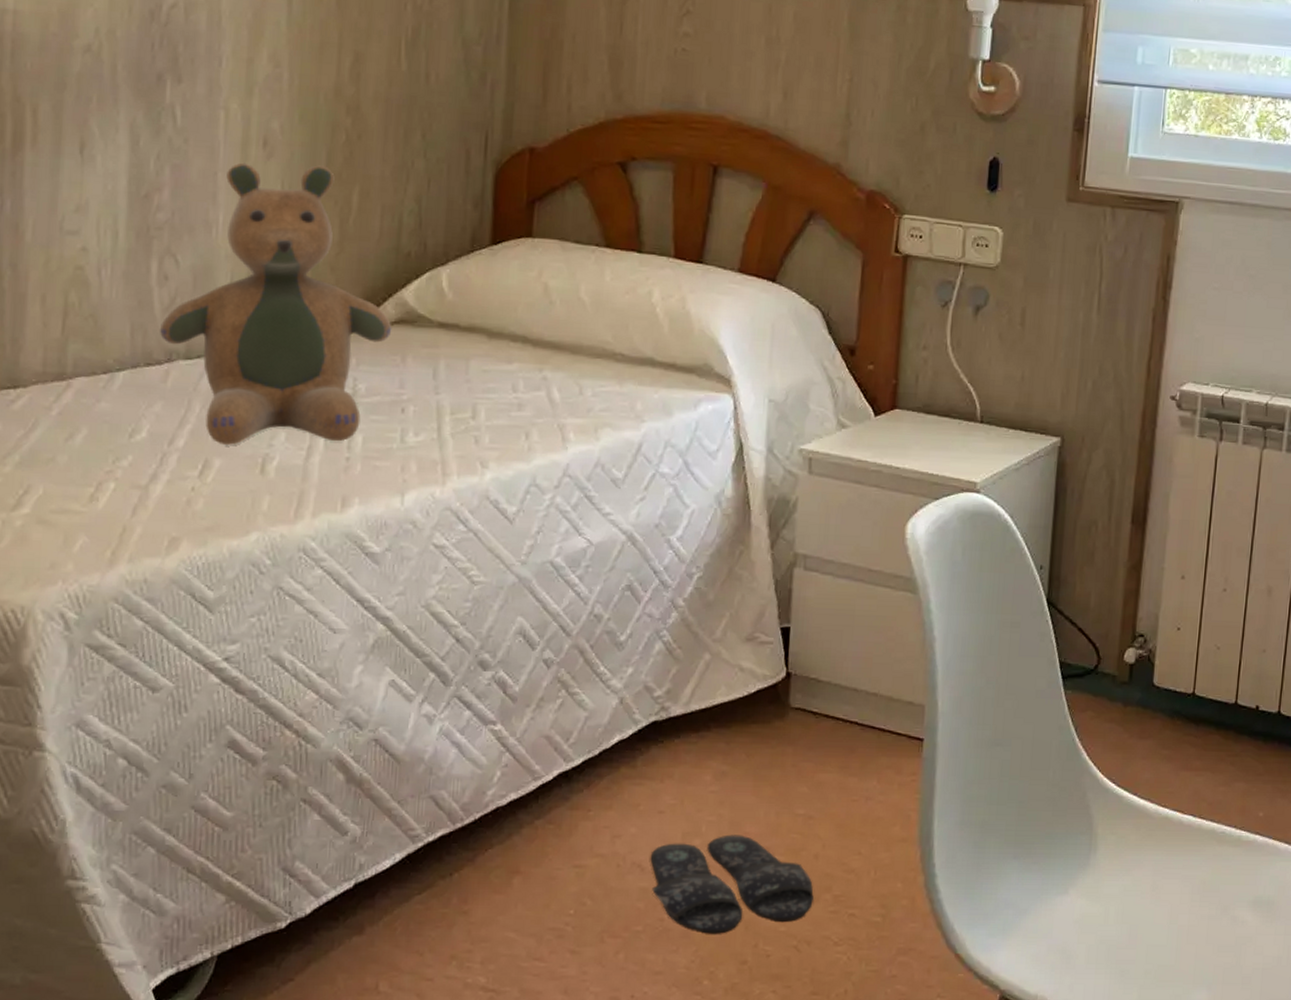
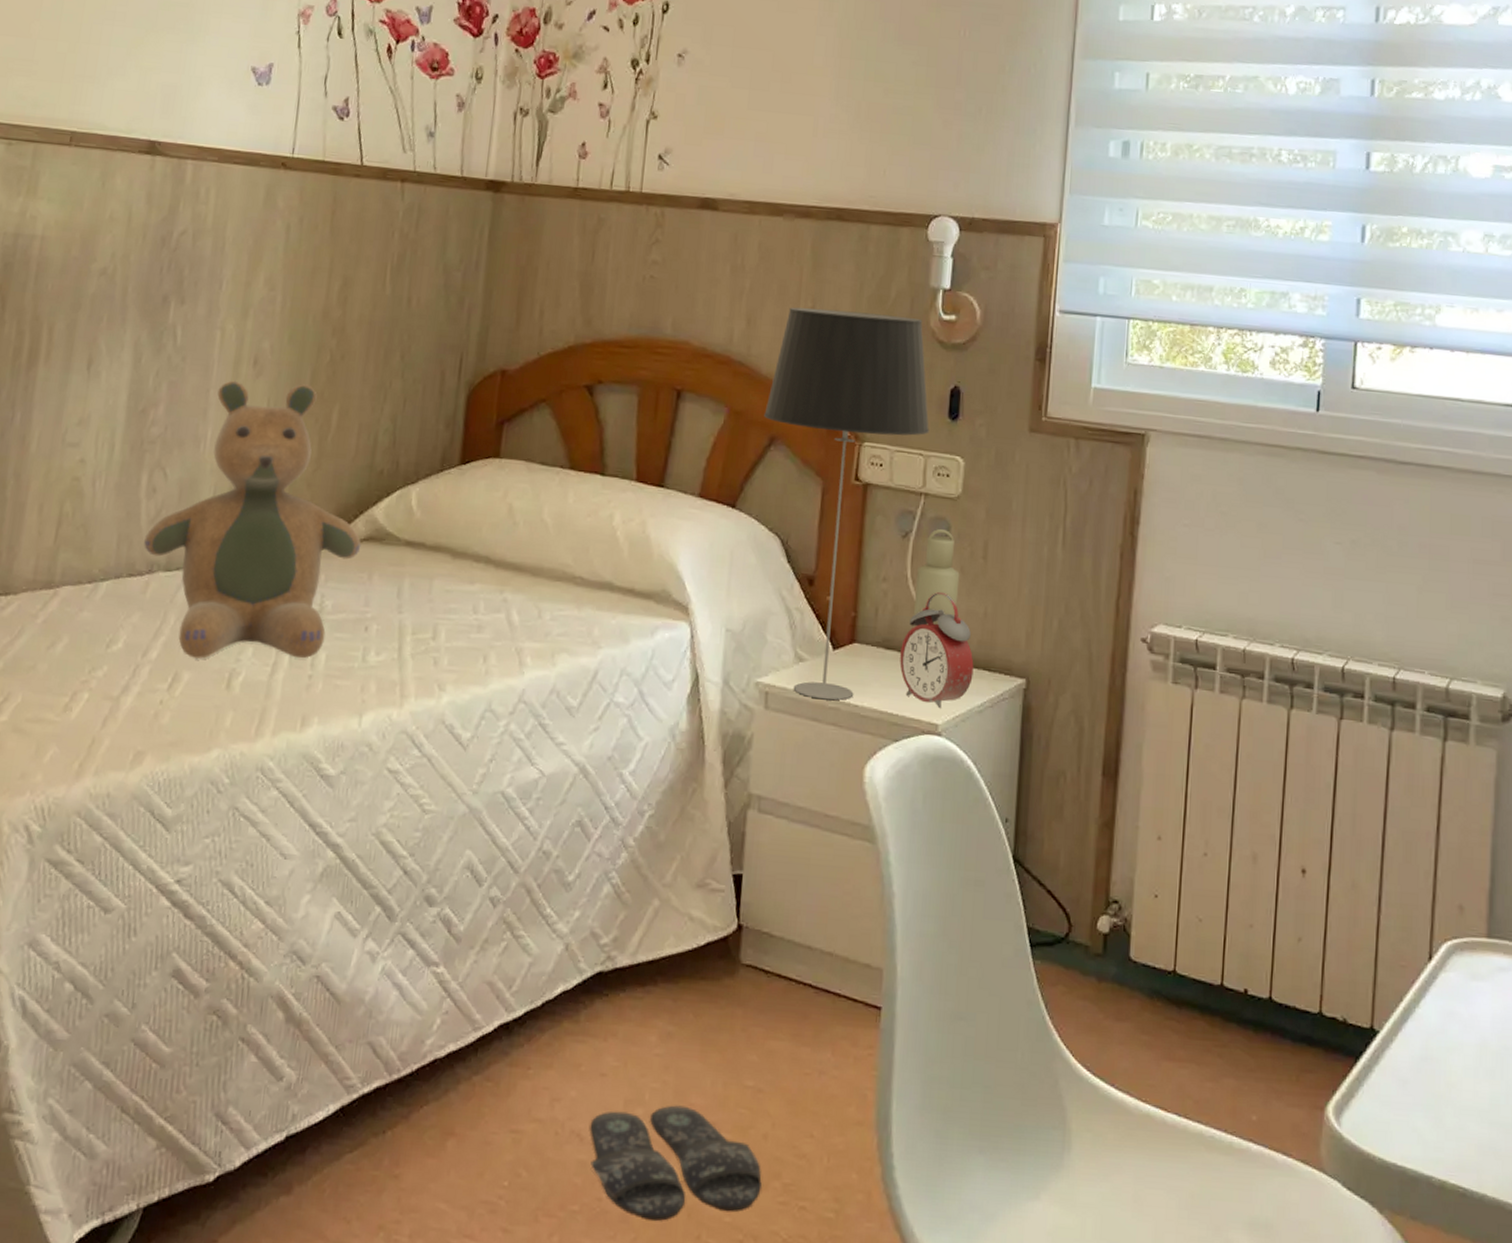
table lamp: none [803,79,968,464] -> present [764,307,929,700]
alarm clock: none [940,358,1011,468] -> present [899,591,974,709]
bottle: none [951,297,998,393] -> present [912,528,960,628]

